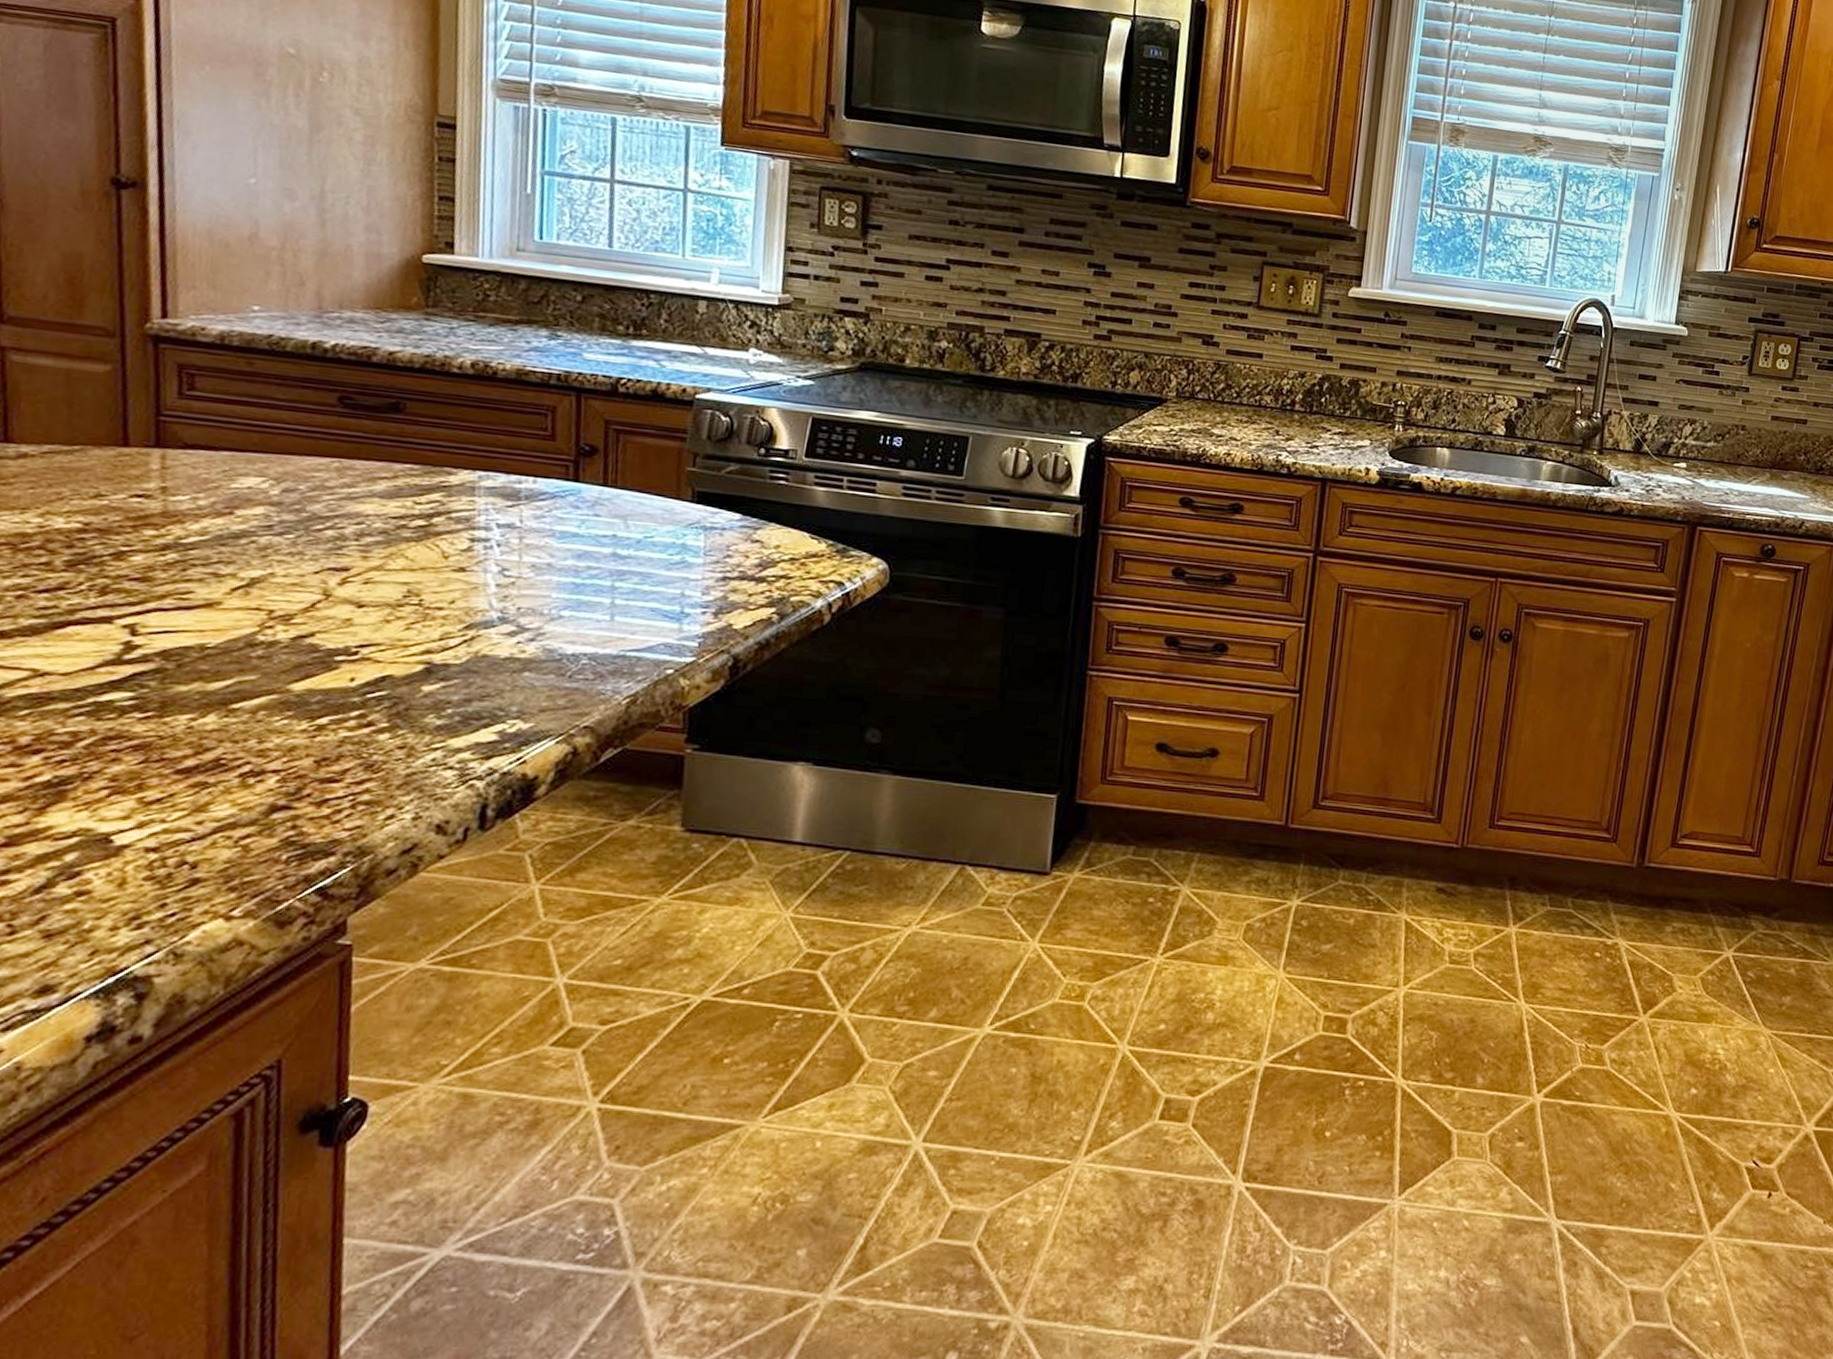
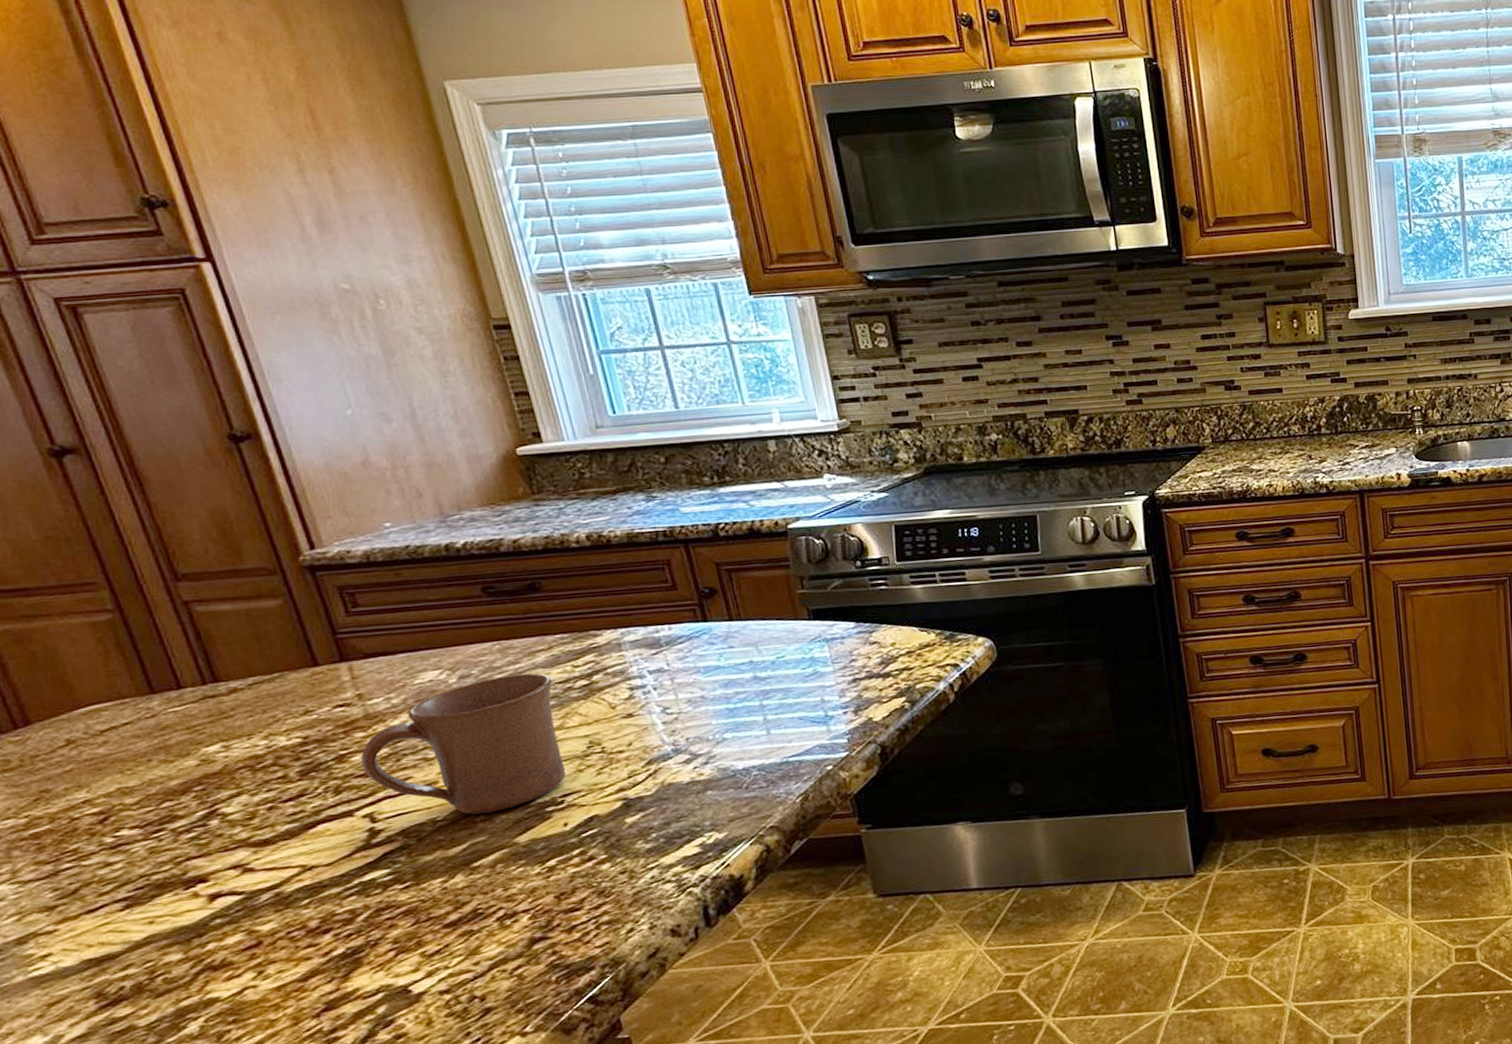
mug: none [140,498,386,650] -> present [361,673,566,815]

